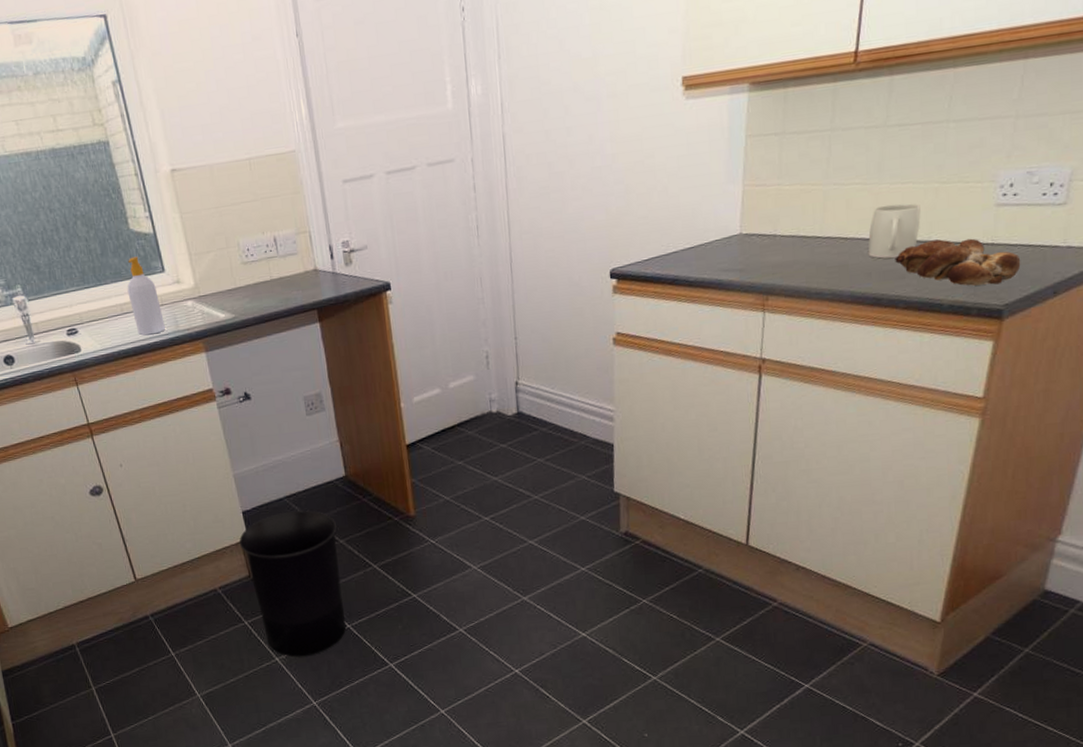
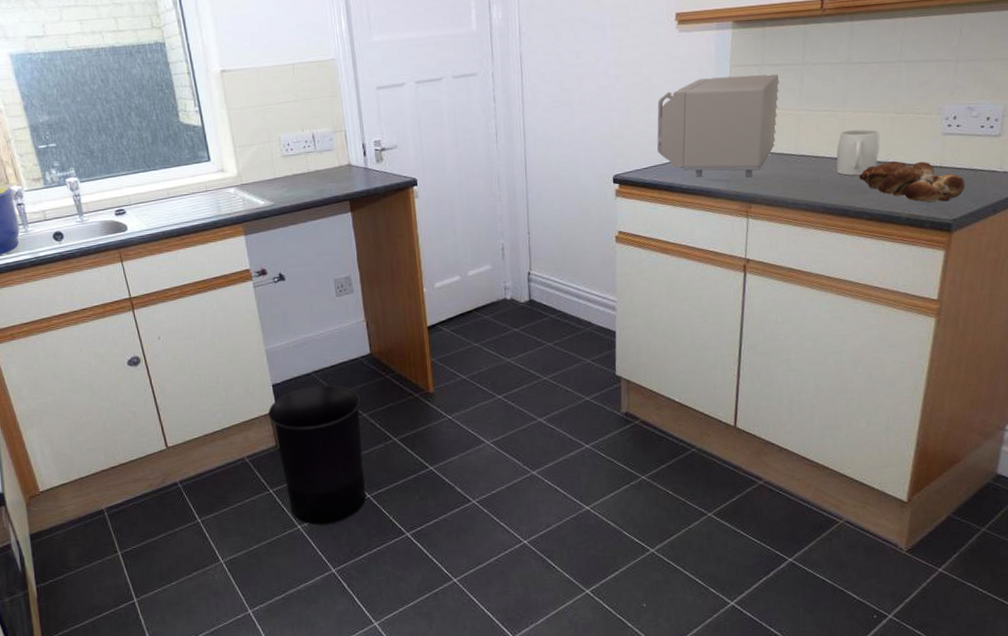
soap bottle: present [127,256,165,336] -> none [174,146,208,218]
microwave: none [660,143,804,268] -> present [657,74,780,177]

